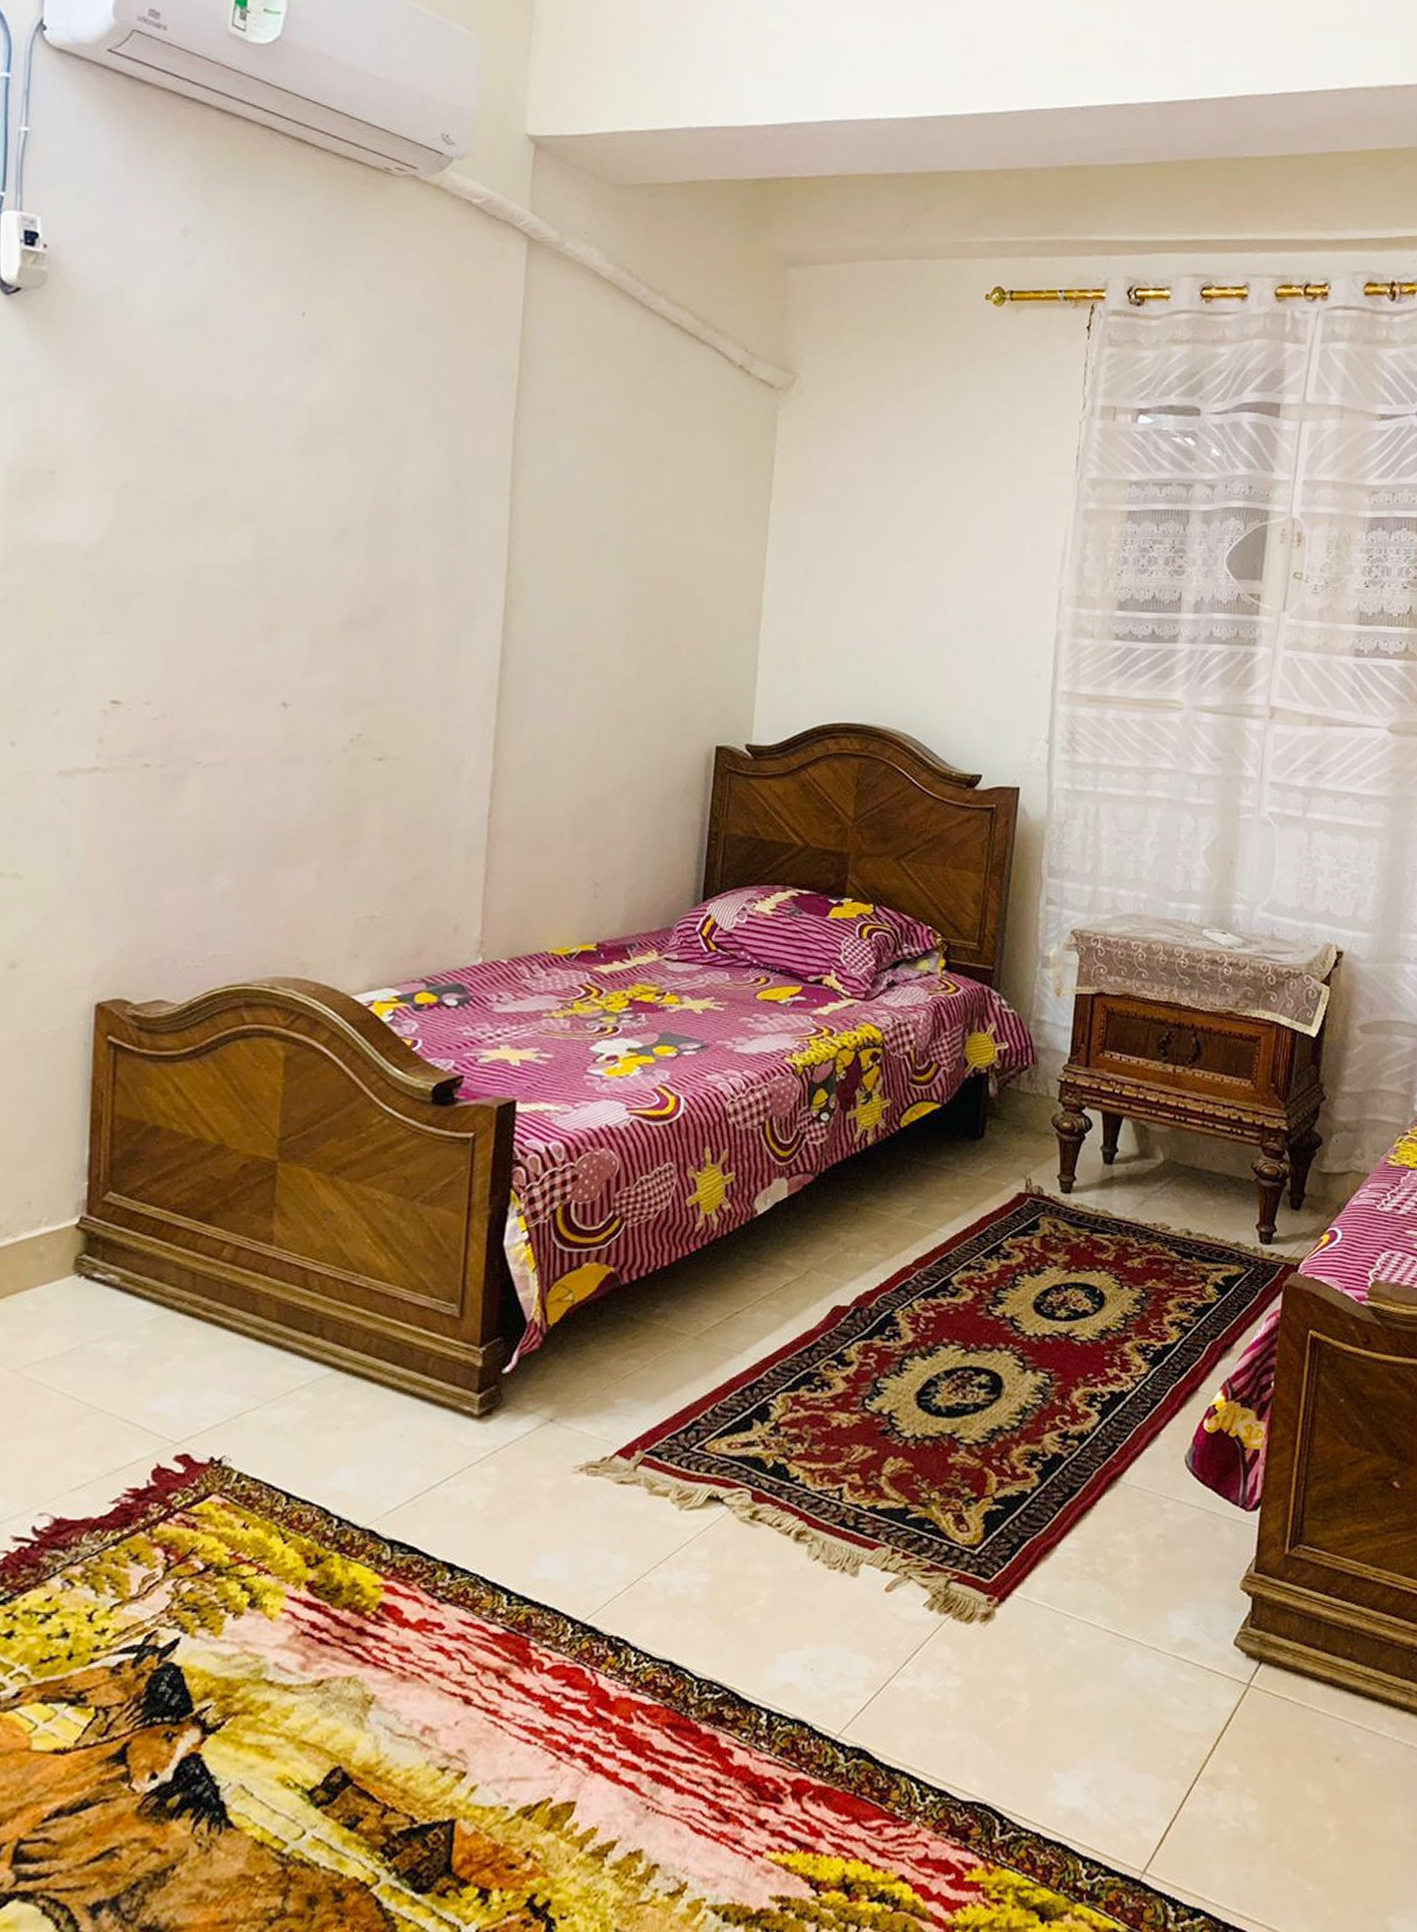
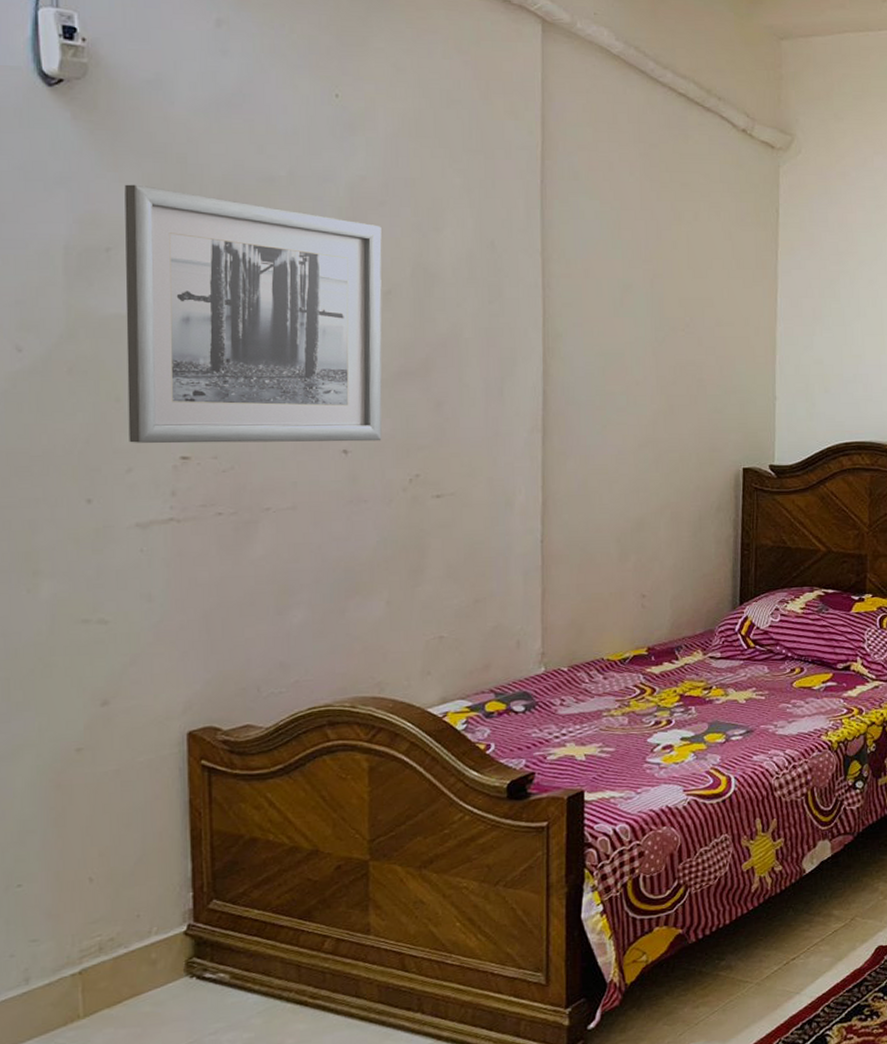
wall art: none [59,402,341,695] -> present [124,184,382,444]

